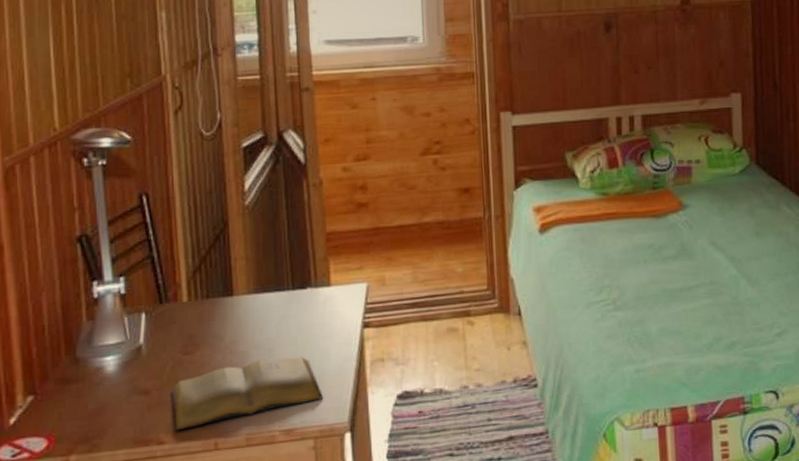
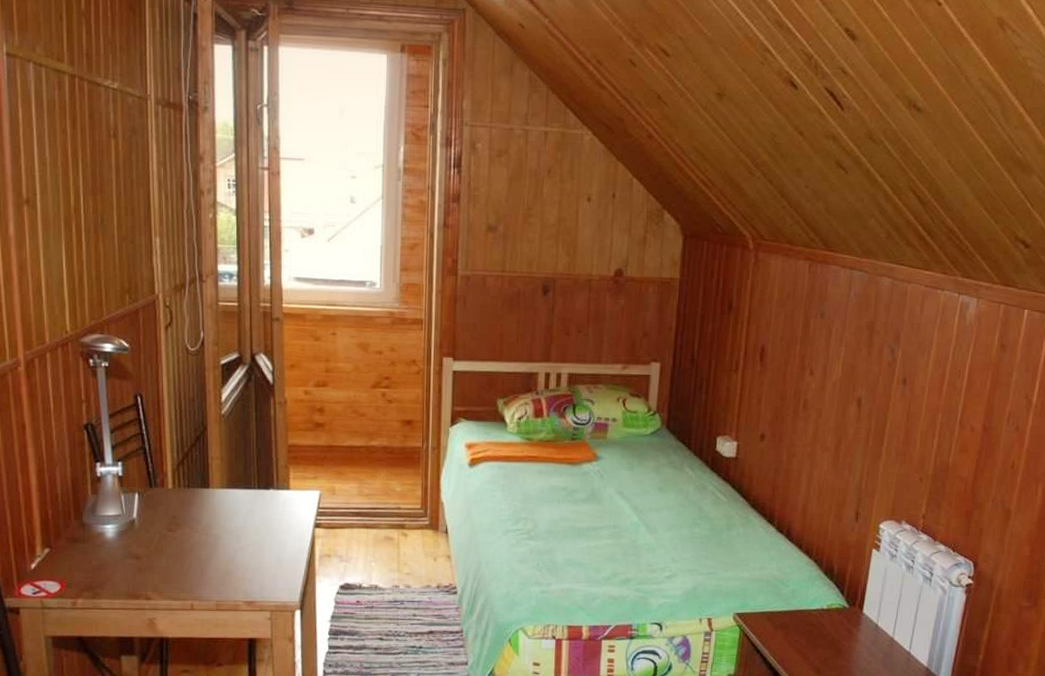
book: present [172,356,324,431] -> none [159,543,280,591]

